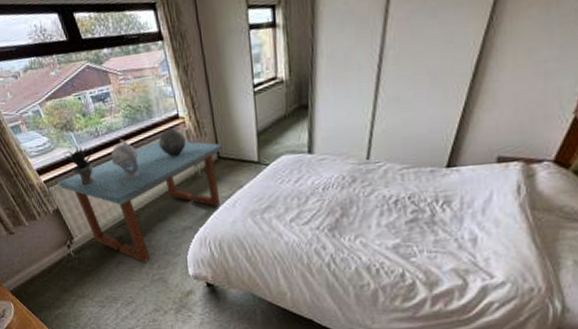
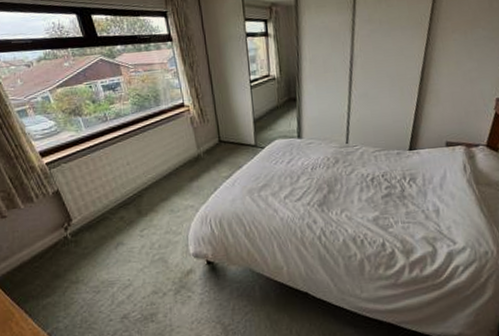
bench: present [57,141,223,263] -> none [60,126,223,244]
potted plant: present [63,144,97,185] -> none [69,128,101,167]
decorative globe: present [110,138,140,180] -> none [117,123,145,161]
ceramic pot: present [159,128,186,157] -> none [165,114,190,141]

